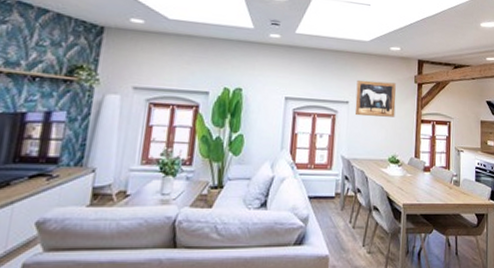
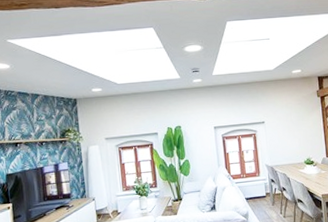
wall art: present [355,79,396,117] -> none [268,100,305,132]

